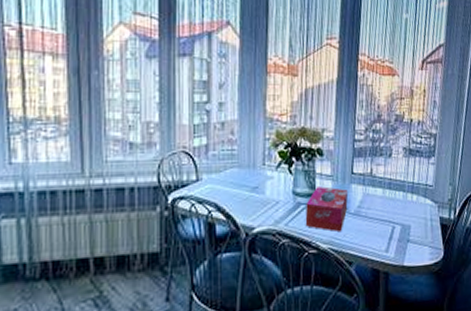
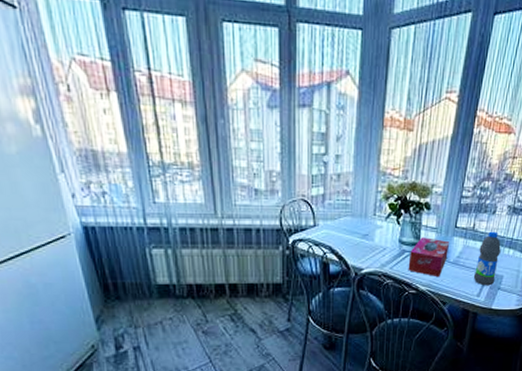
water bottle: none [378,175,403,239] -> present [473,231,501,286]

